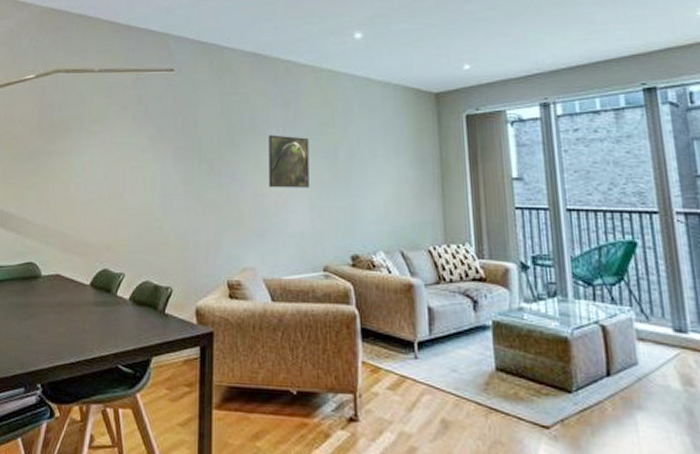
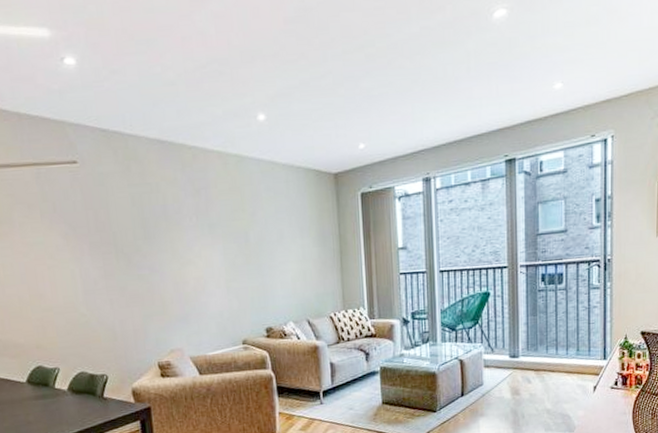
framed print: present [268,135,310,188] -> none [182,223,225,275]

